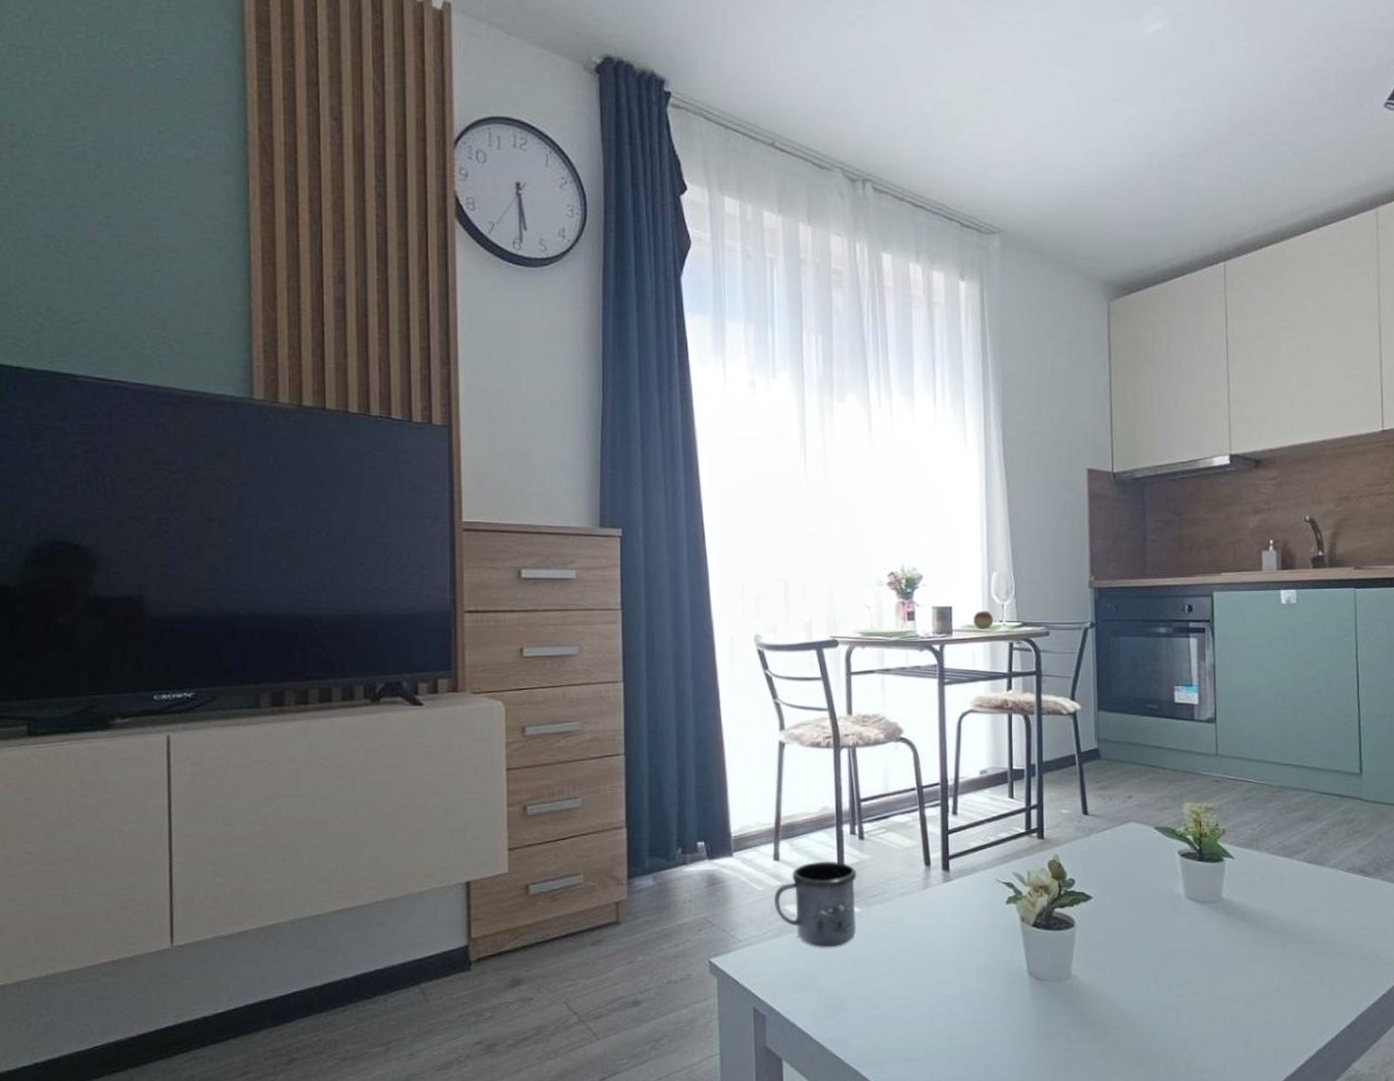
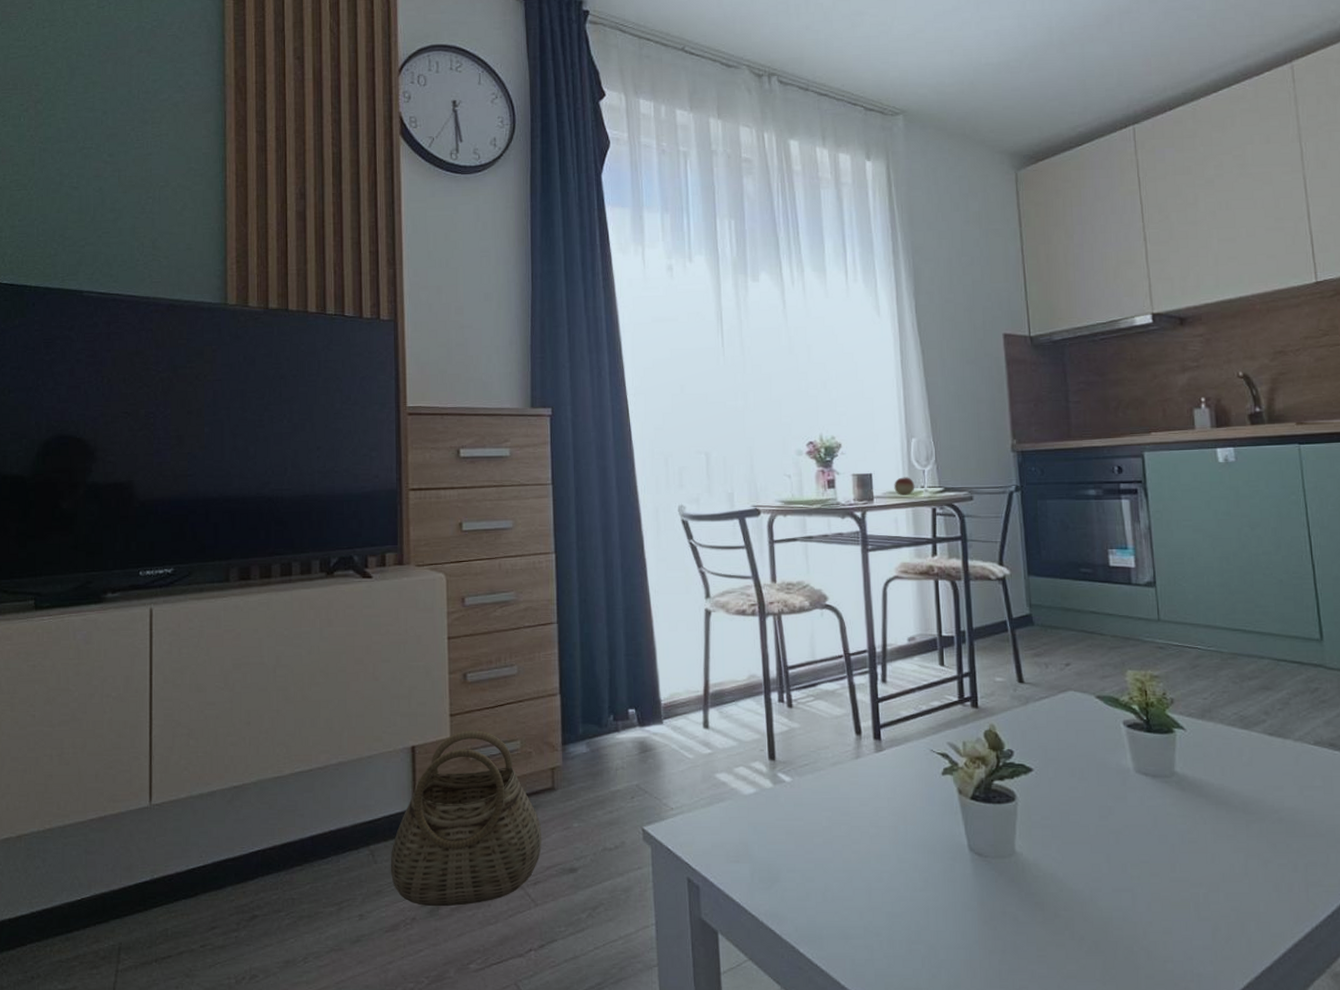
basket: none [442,864,605,1044] -> present [390,730,542,907]
mug: present [775,861,857,948] -> none [705,729,789,818]

